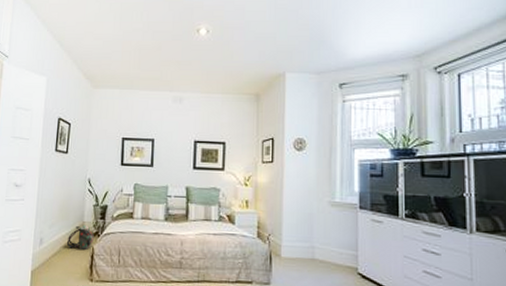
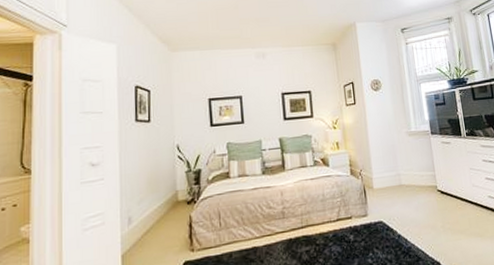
backpack: present [66,224,94,251] -> none [159,193,191,222]

